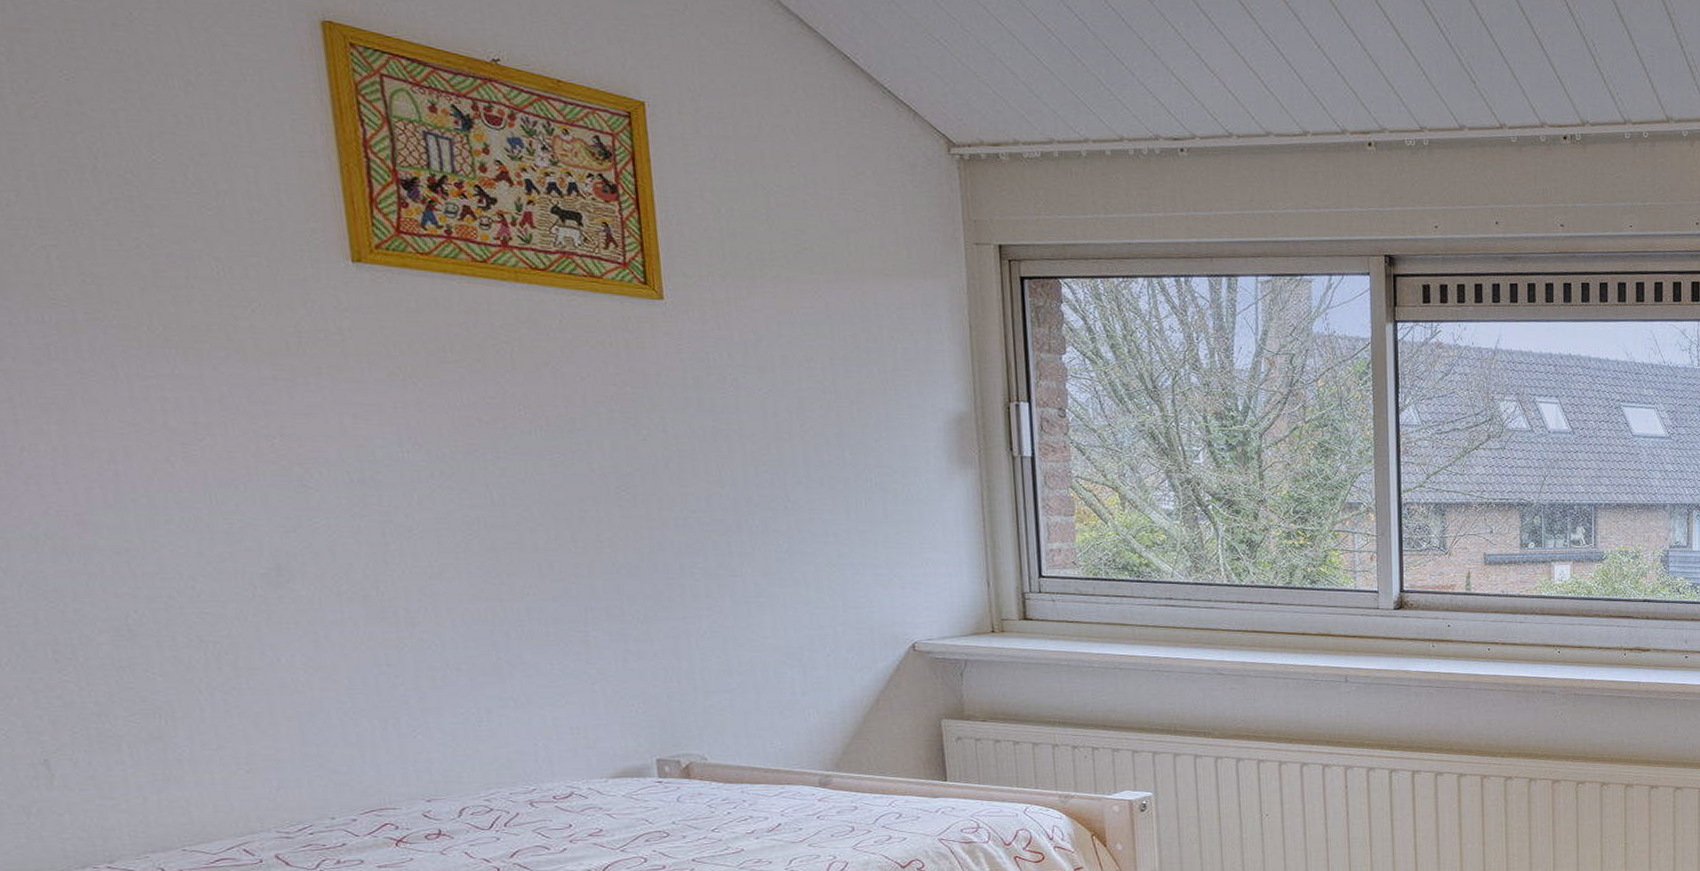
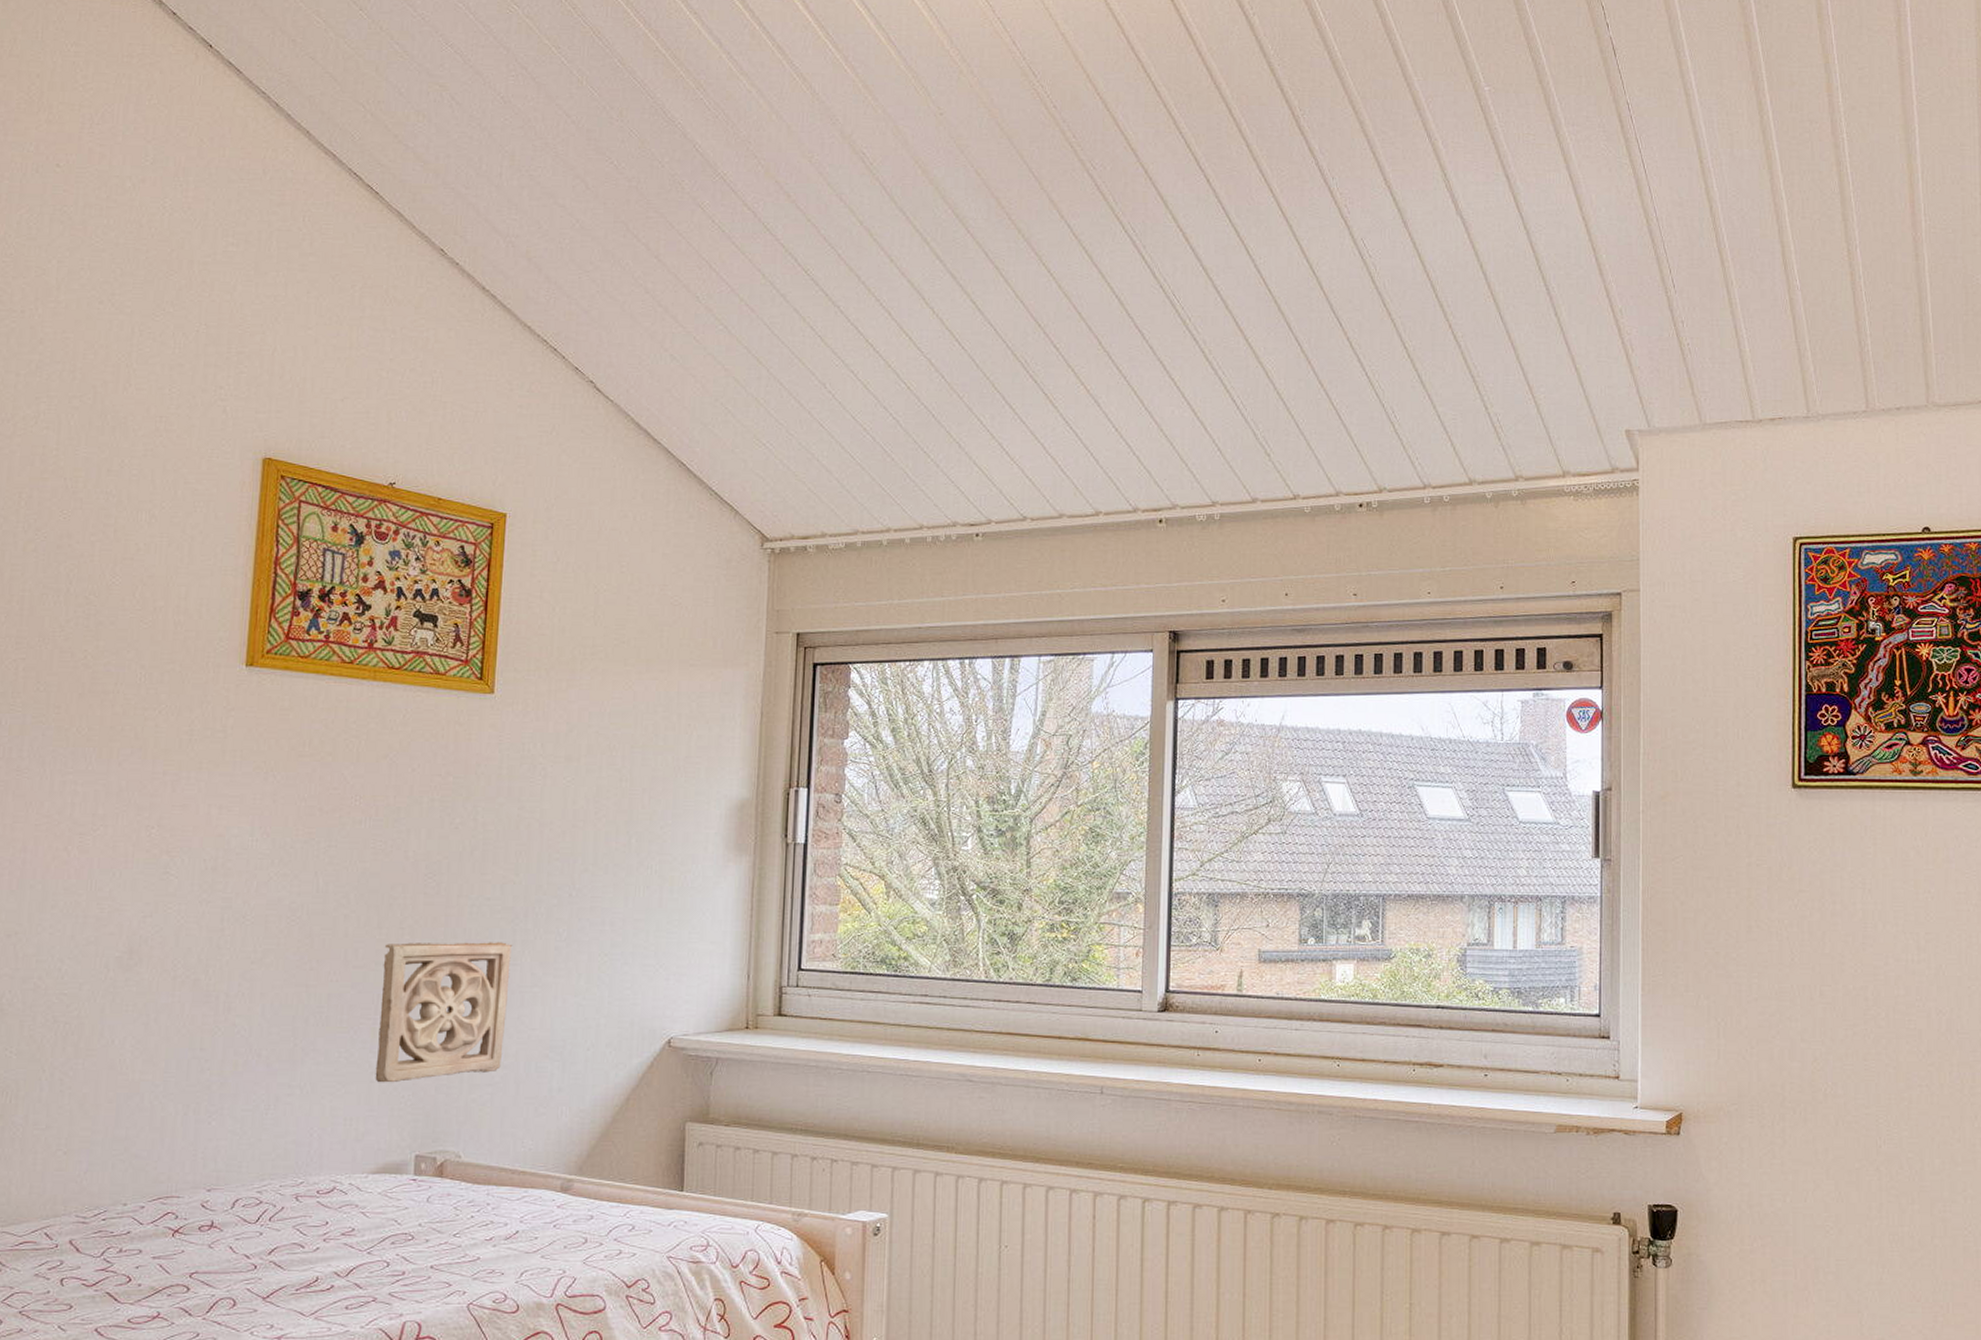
wall ornament: none [583,554,736,693] -> present [375,942,513,1083]

